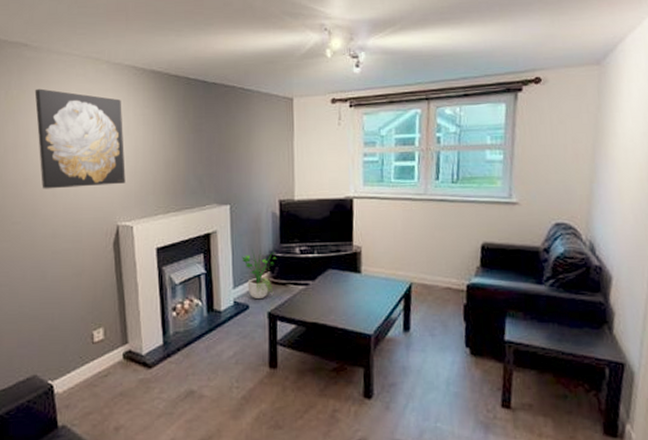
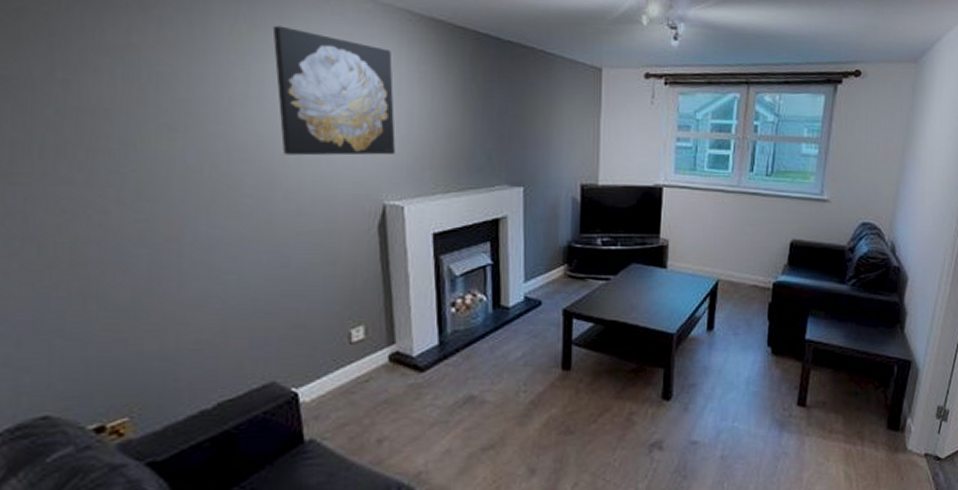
potted plant: present [242,249,277,298] -> none [535,239,576,294]

